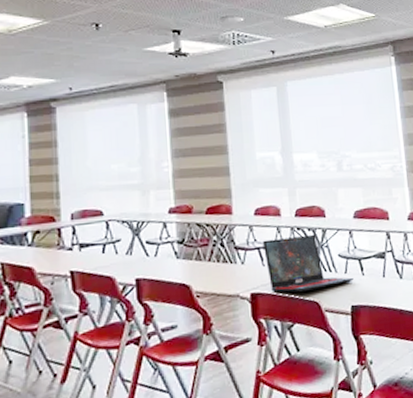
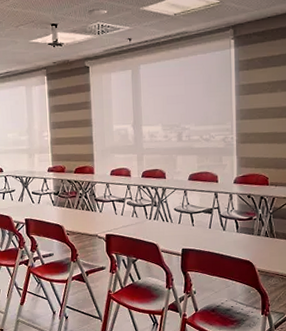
laptop: present [263,234,354,293] -> none [116,192,185,236]

